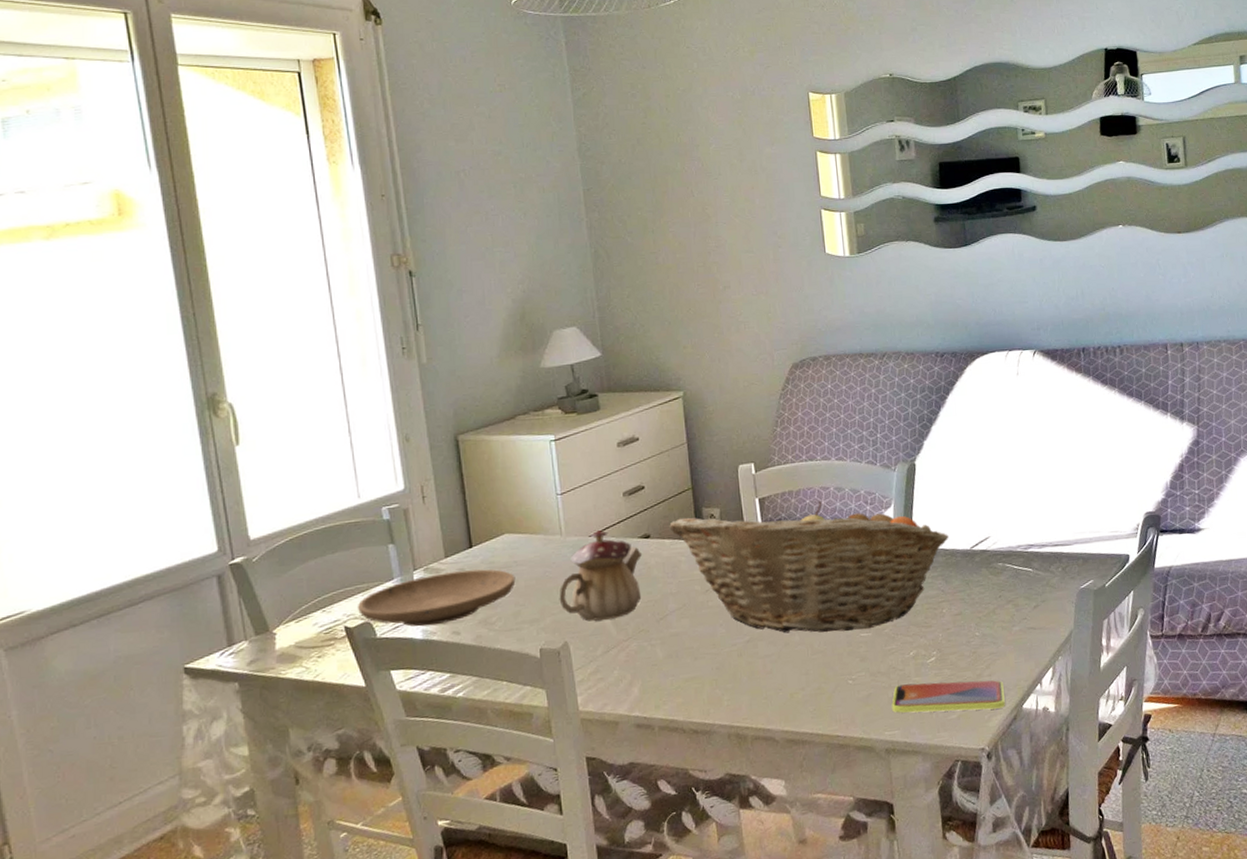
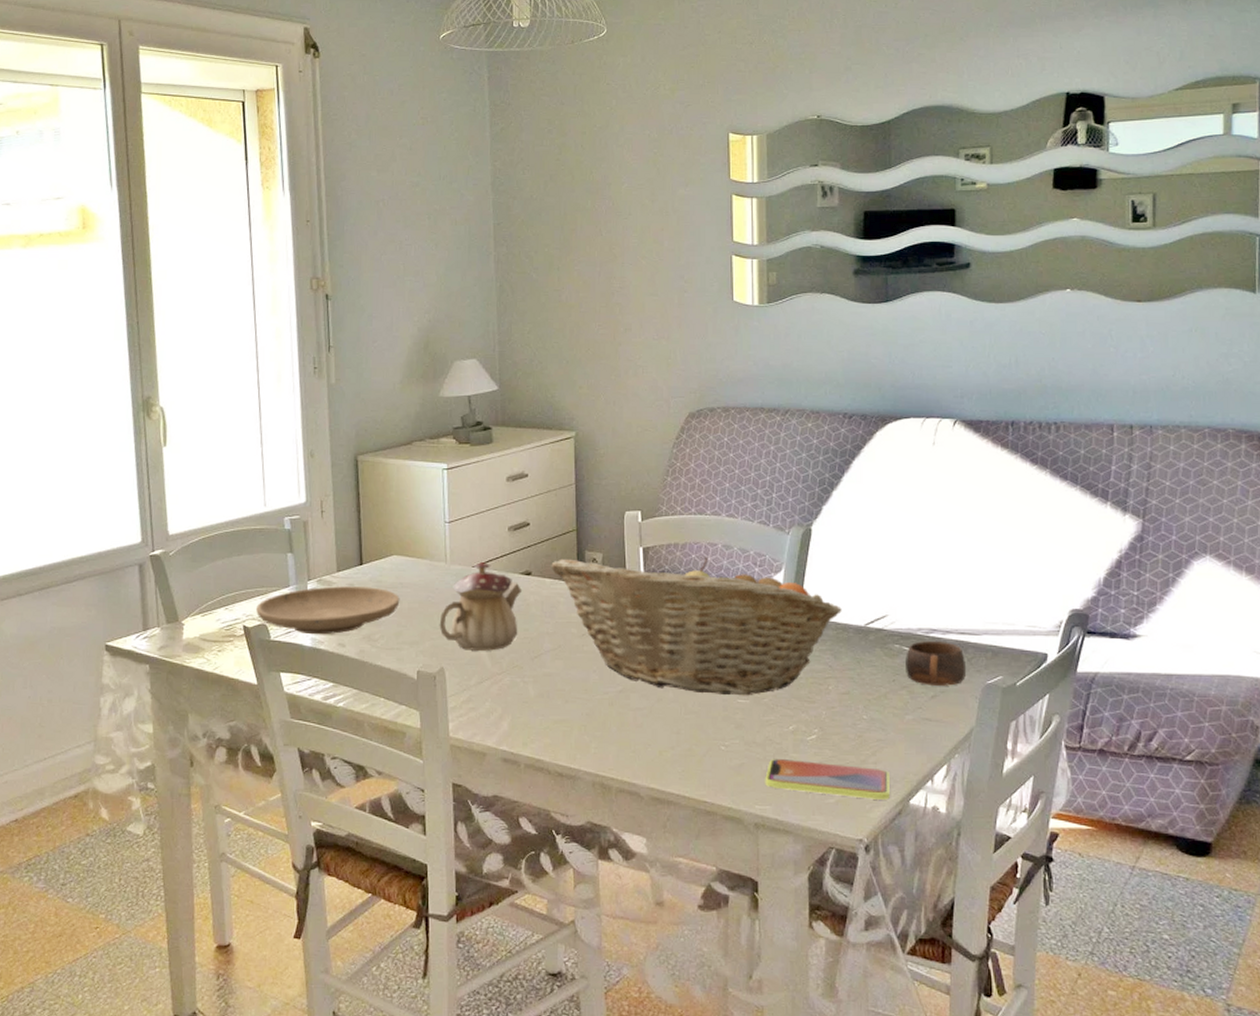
cup: none [1008,555,1063,597] -> present [906,641,967,686]

